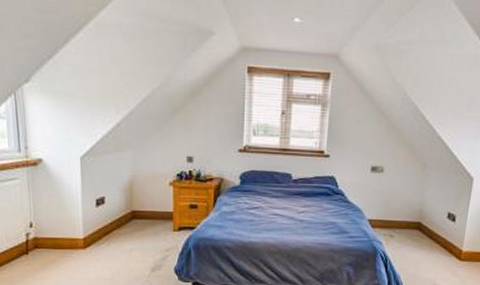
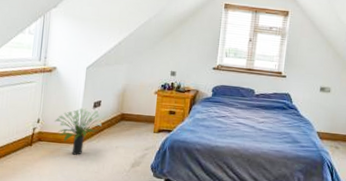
potted plant: none [51,206,113,262] -> present [55,107,106,155]

